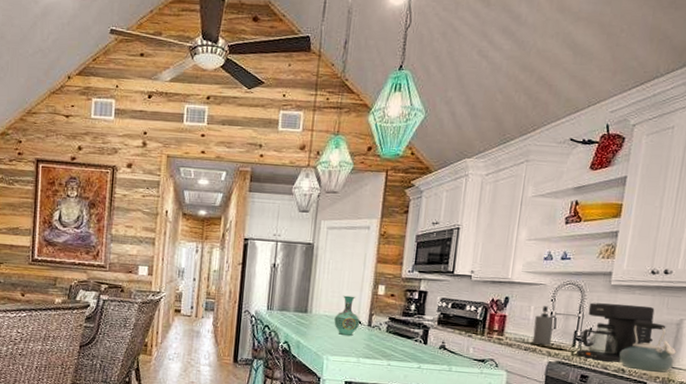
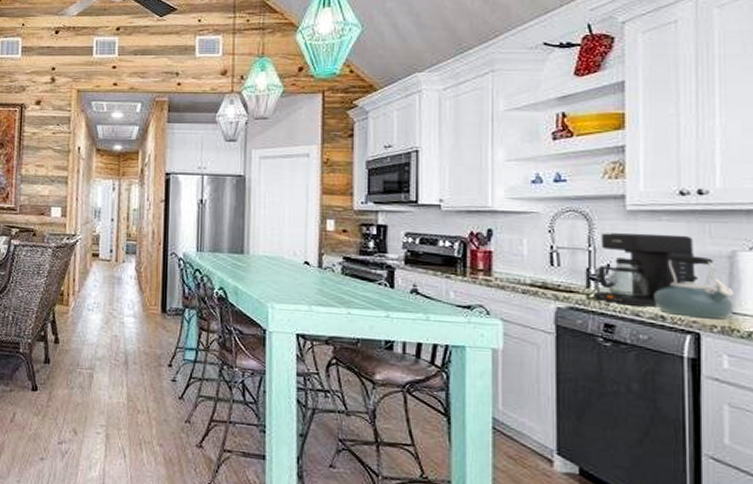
vase: present [334,295,360,336] -> none [277,232,308,279]
soap dispenser: present [532,306,554,345] -> none [529,238,556,287]

